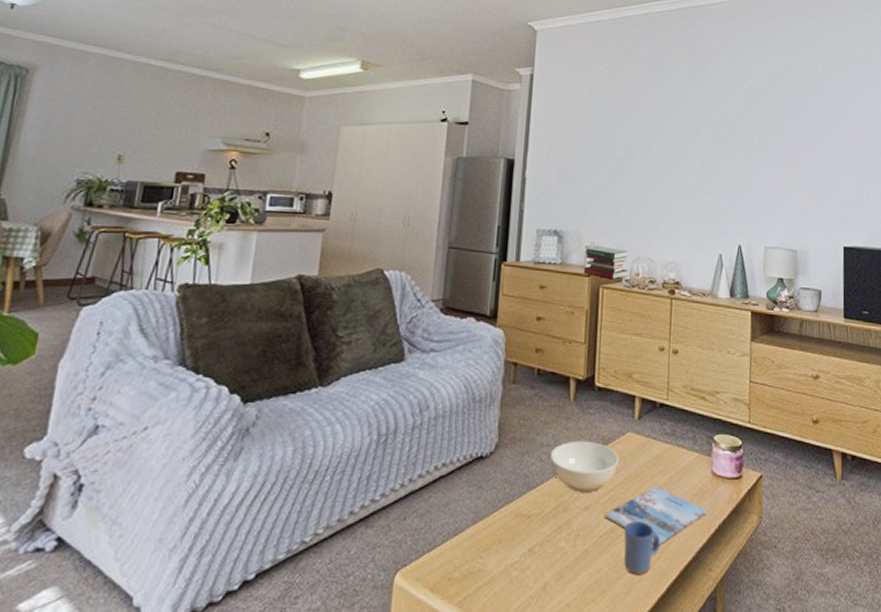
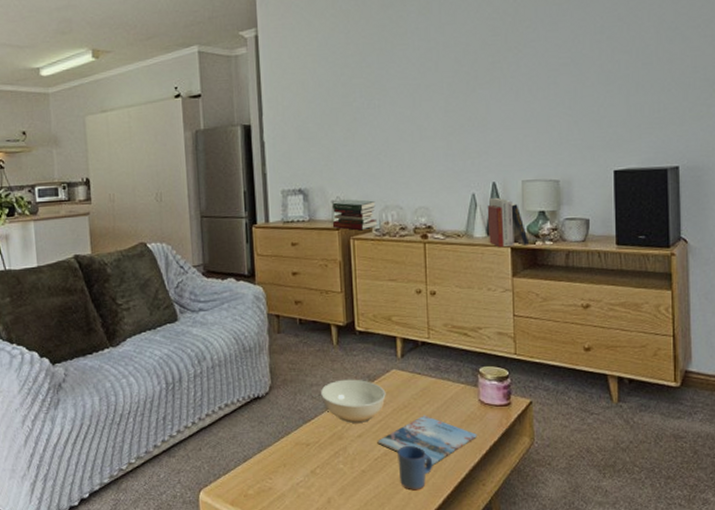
books: none [732,260,769,312] -> present [488,197,530,248]

